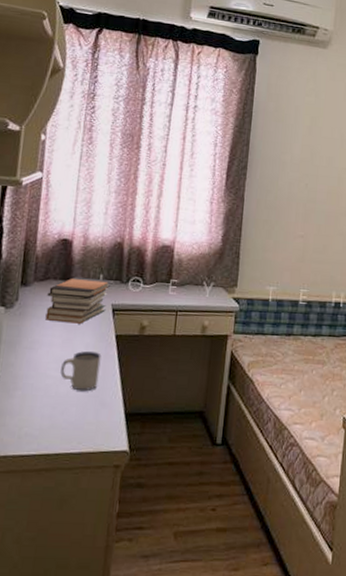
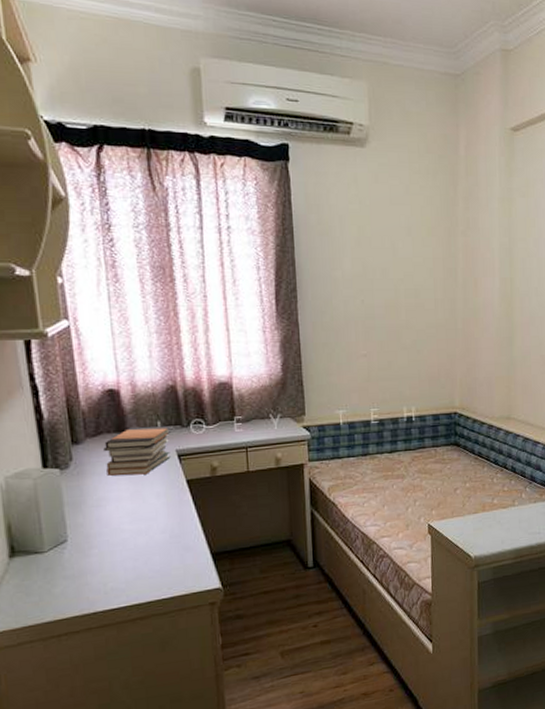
mug: present [60,350,101,392] -> none [135,499,178,540]

